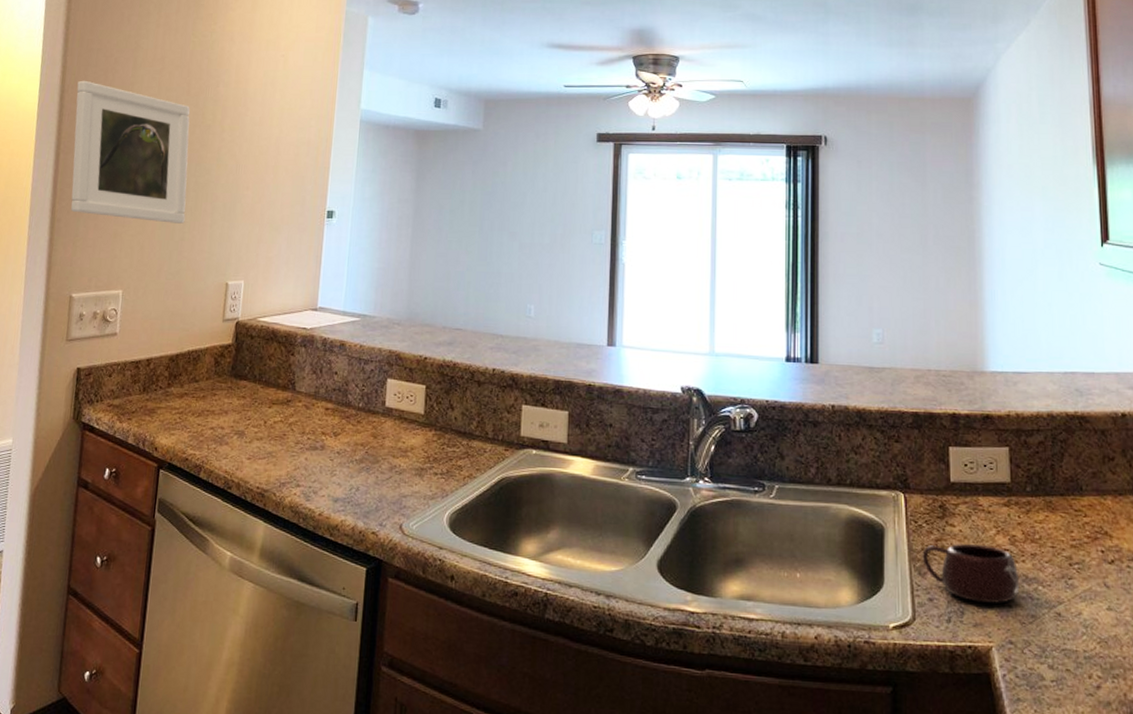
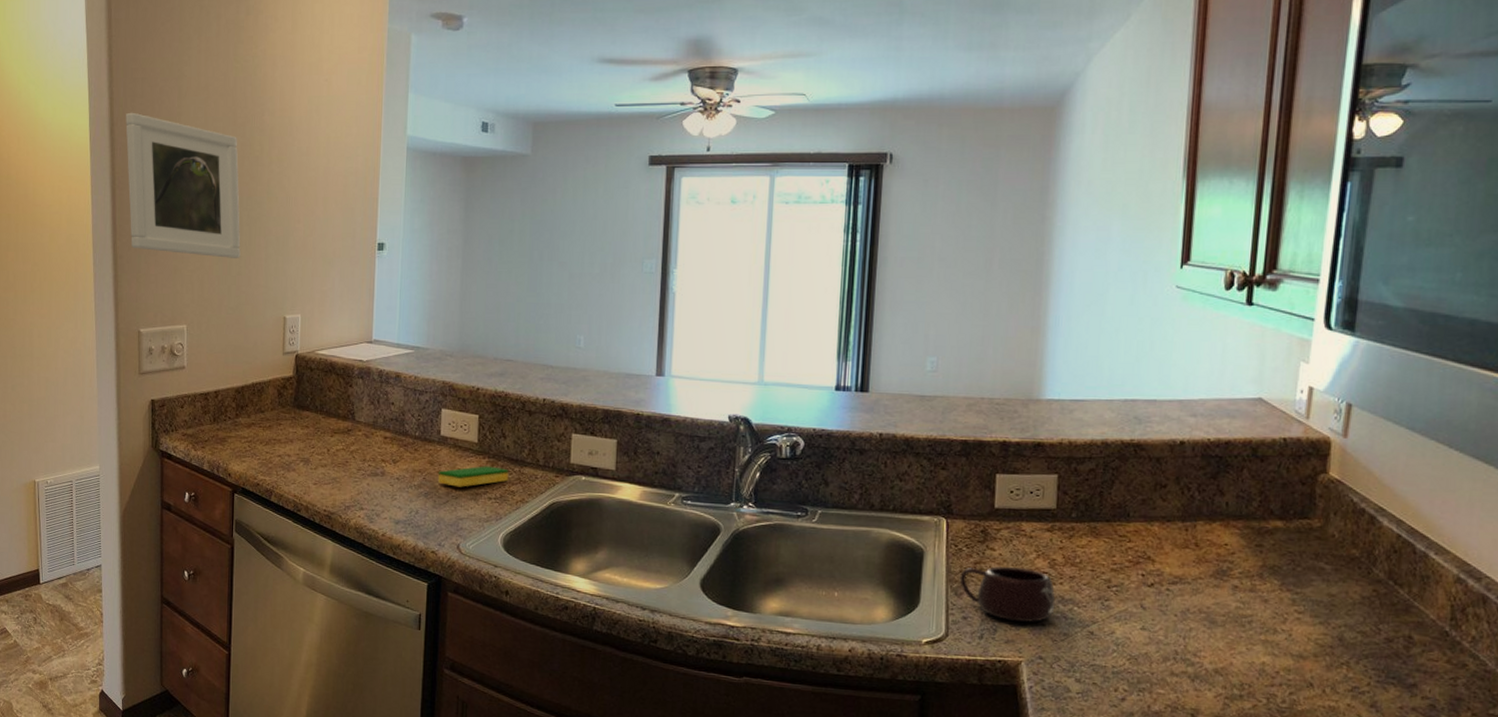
dish sponge: none [380,439,456,462] -> present [437,466,509,487]

